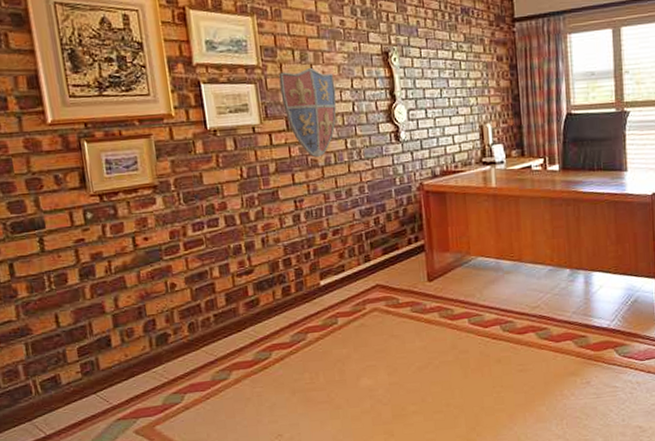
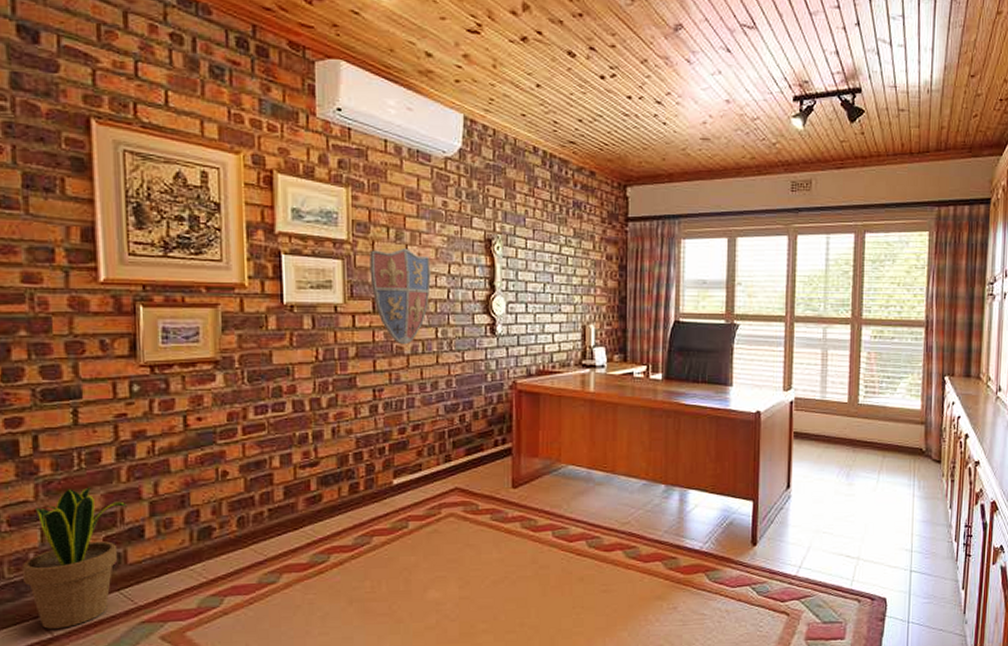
potted plant: none [14,305,94,429] -> present [23,487,127,629]

